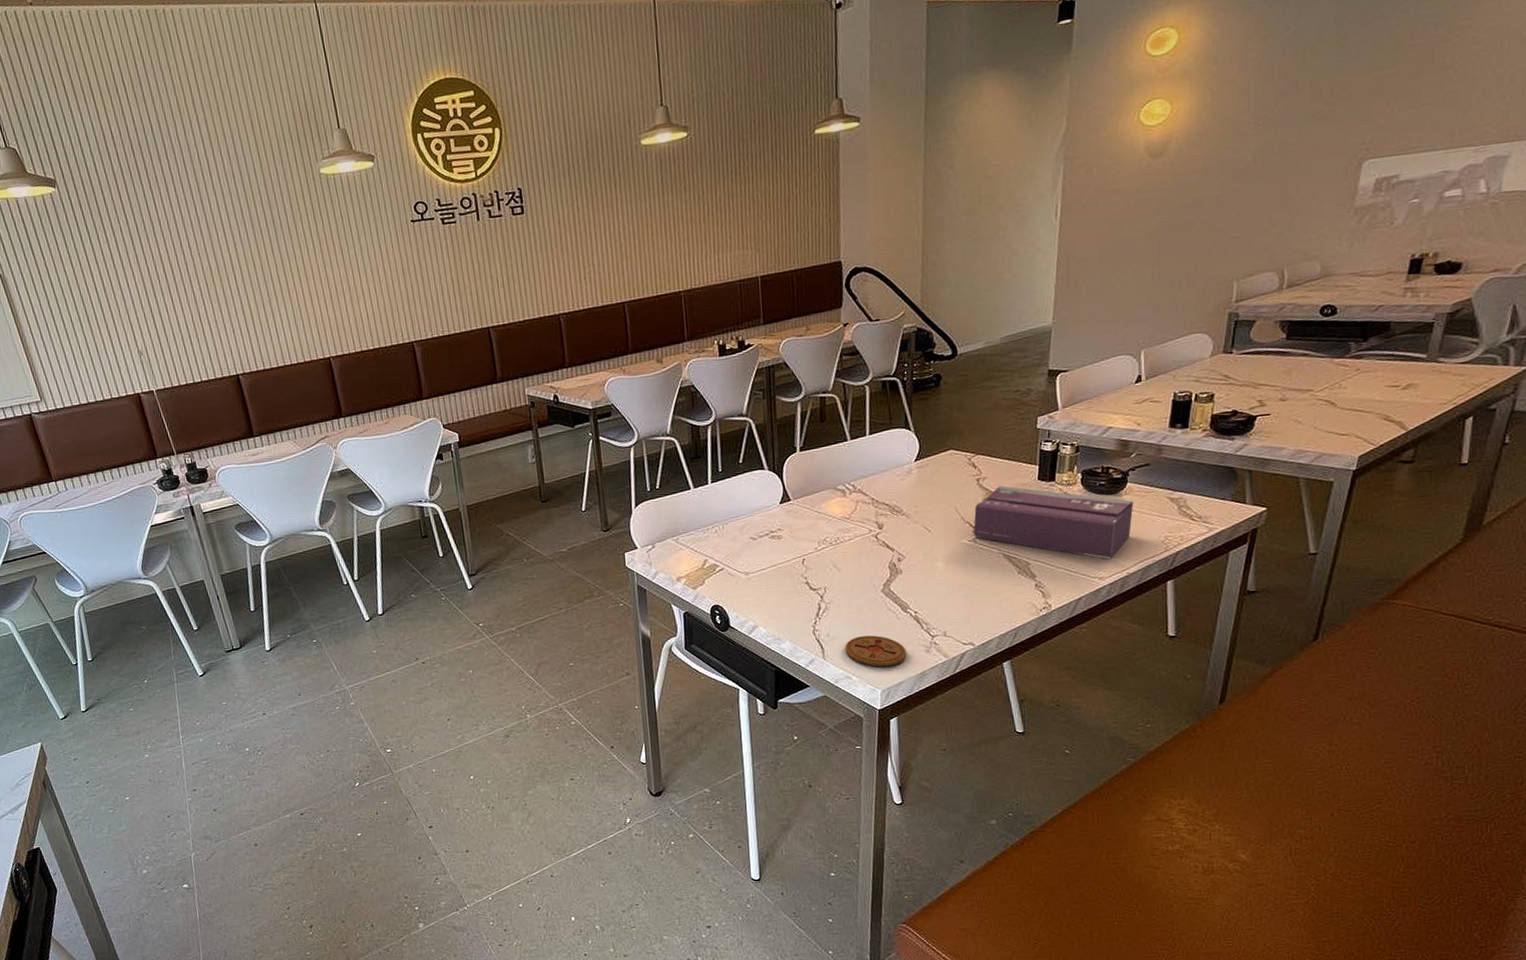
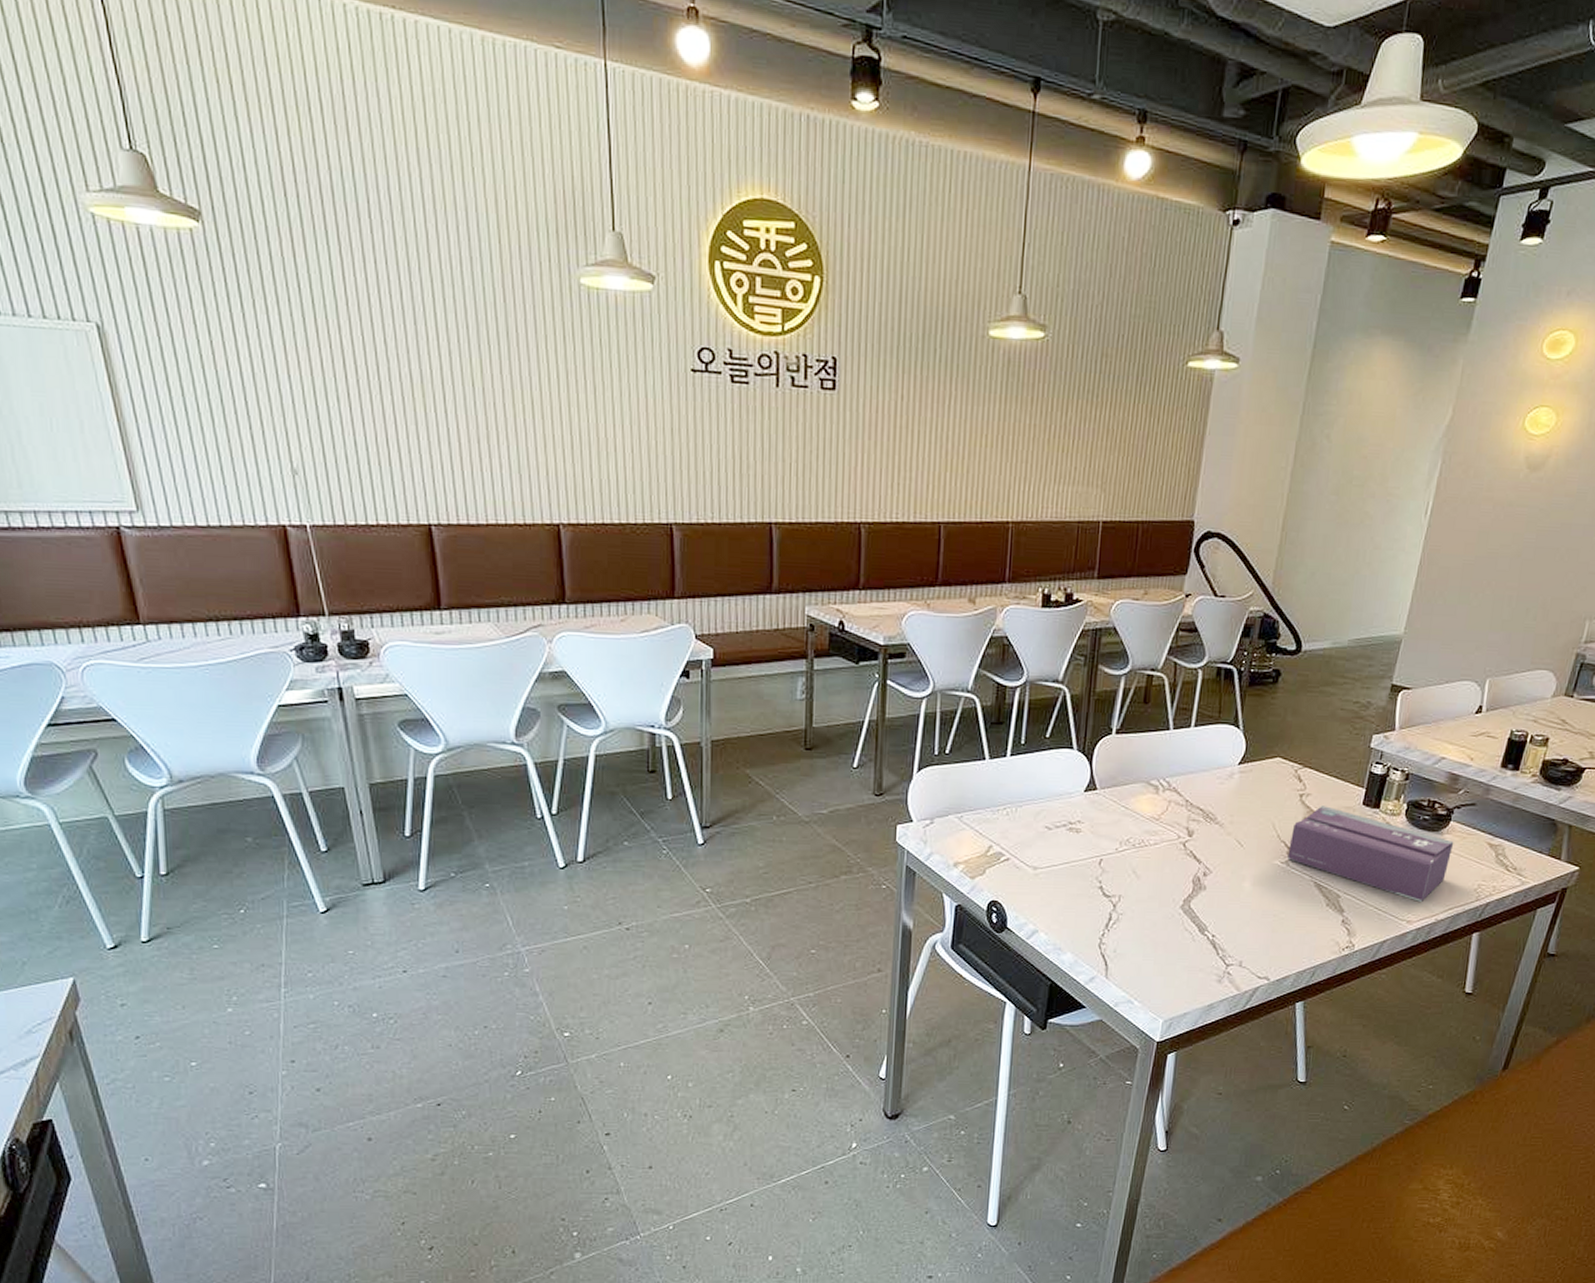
coaster: present [845,635,907,667] -> none [1131,956,1197,994]

